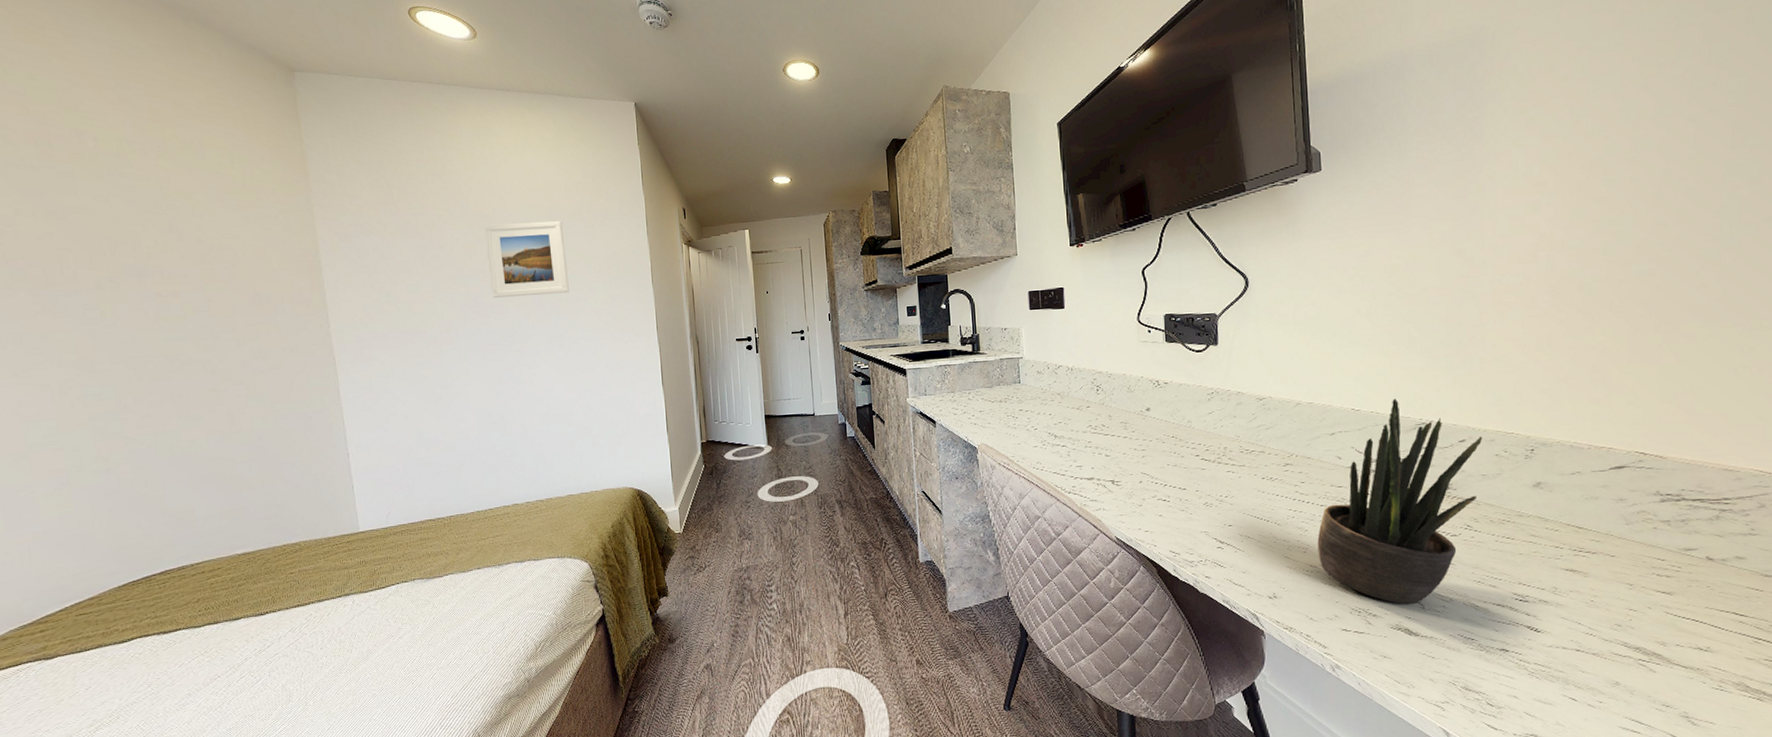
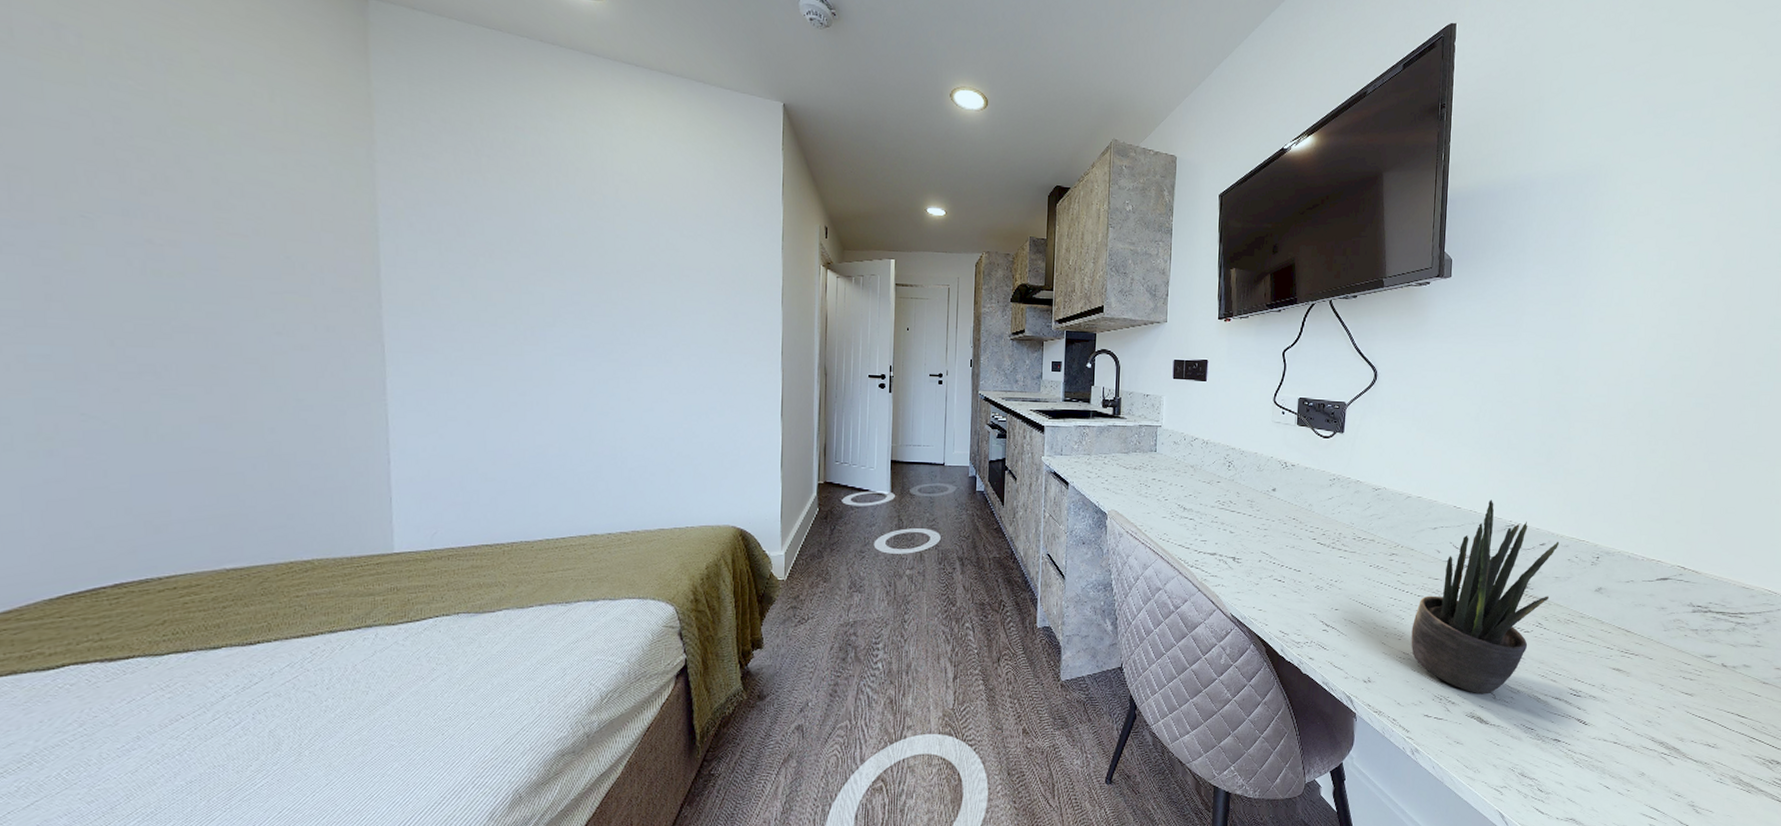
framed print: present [484,221,569,299] -> none [590,213,686,303]

